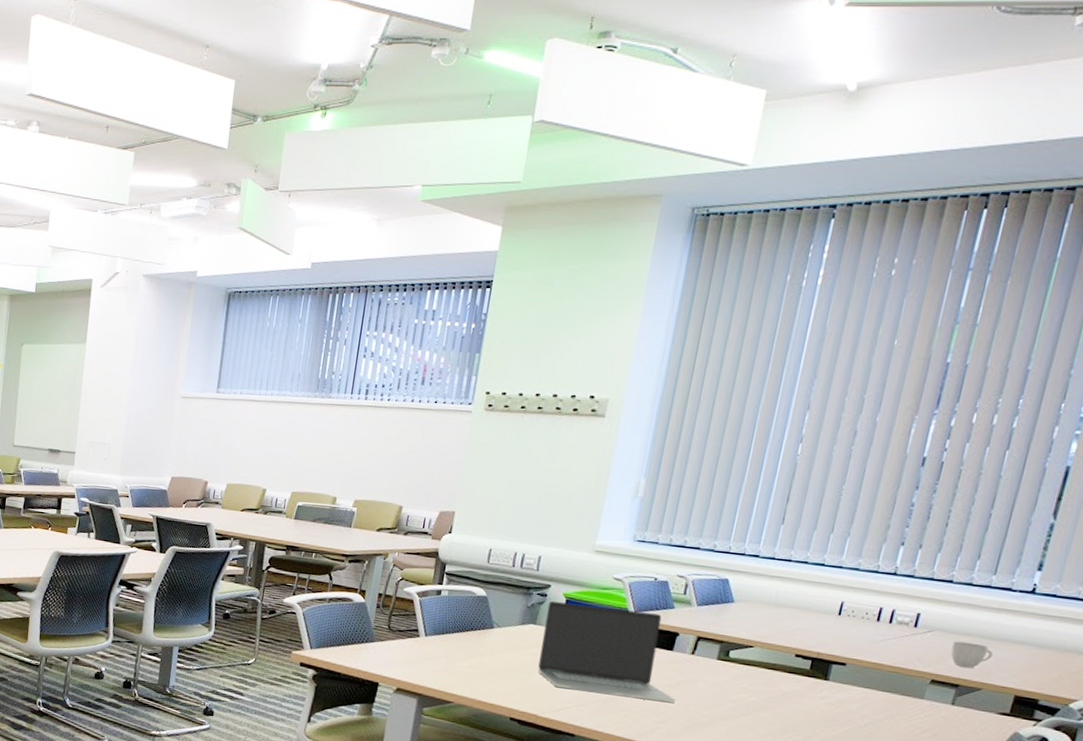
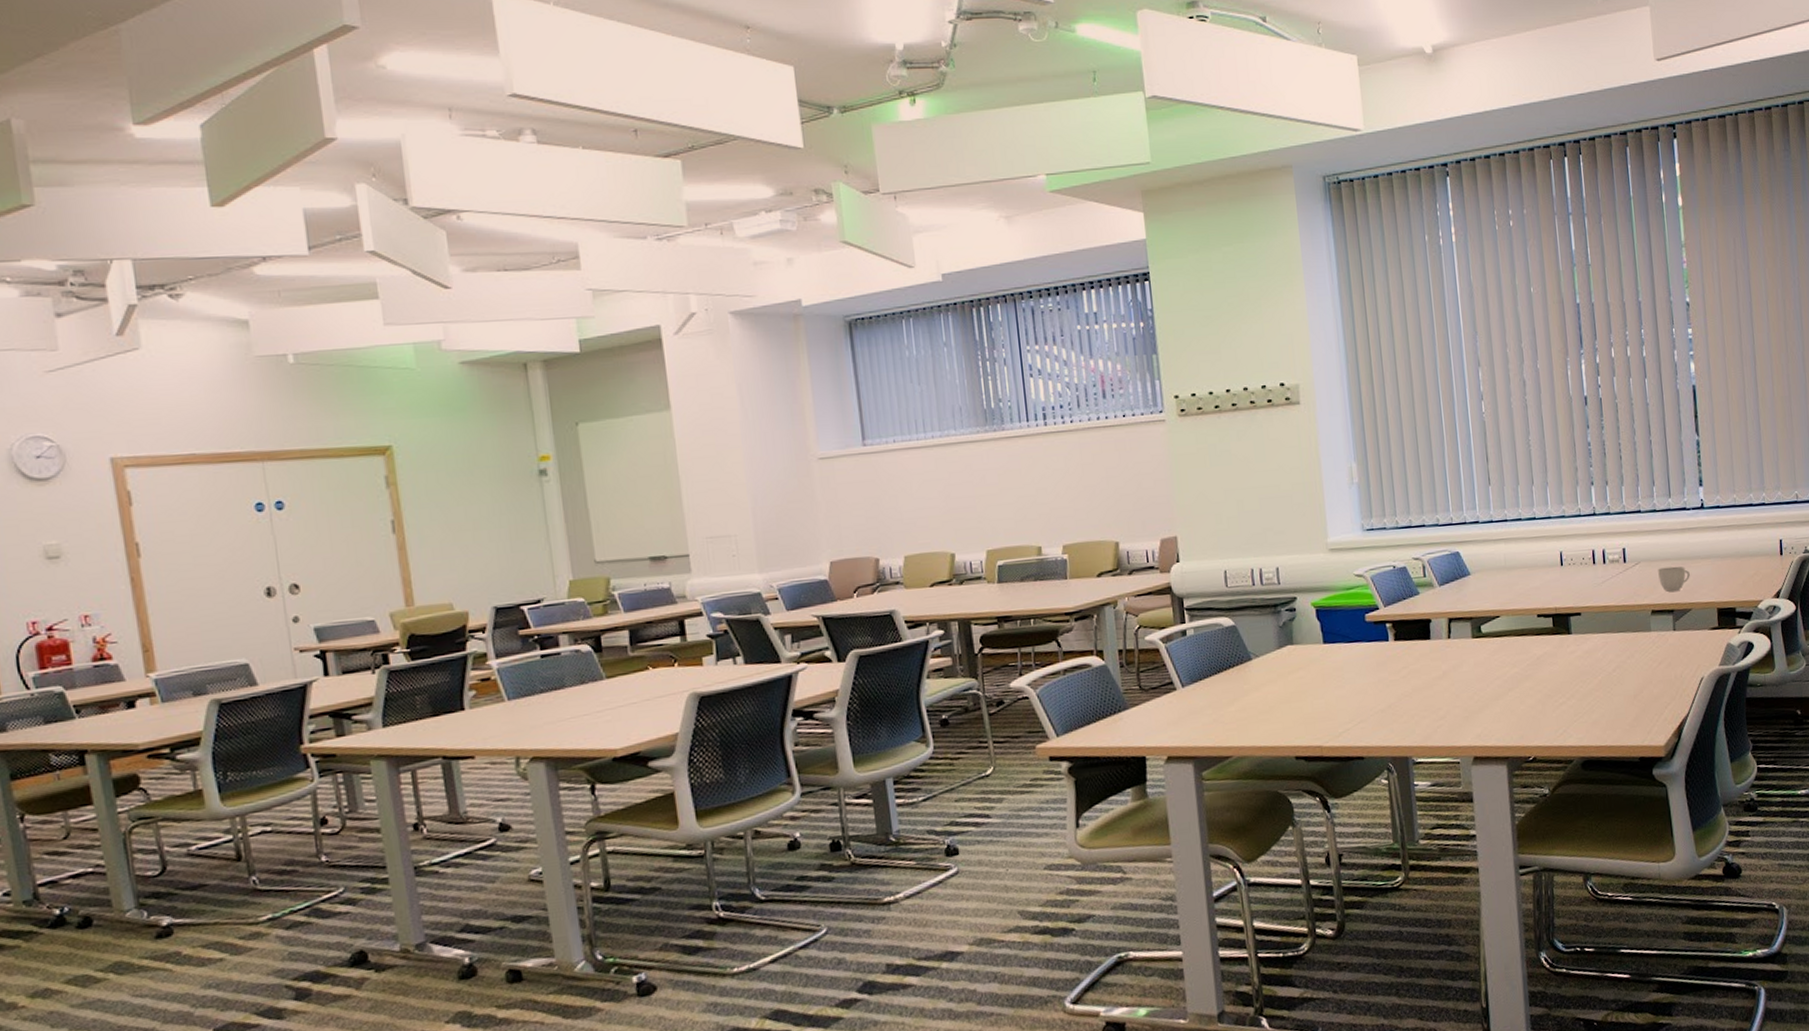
laptop: present [538,601,676,704] -> none [1299,603,1447,710]

